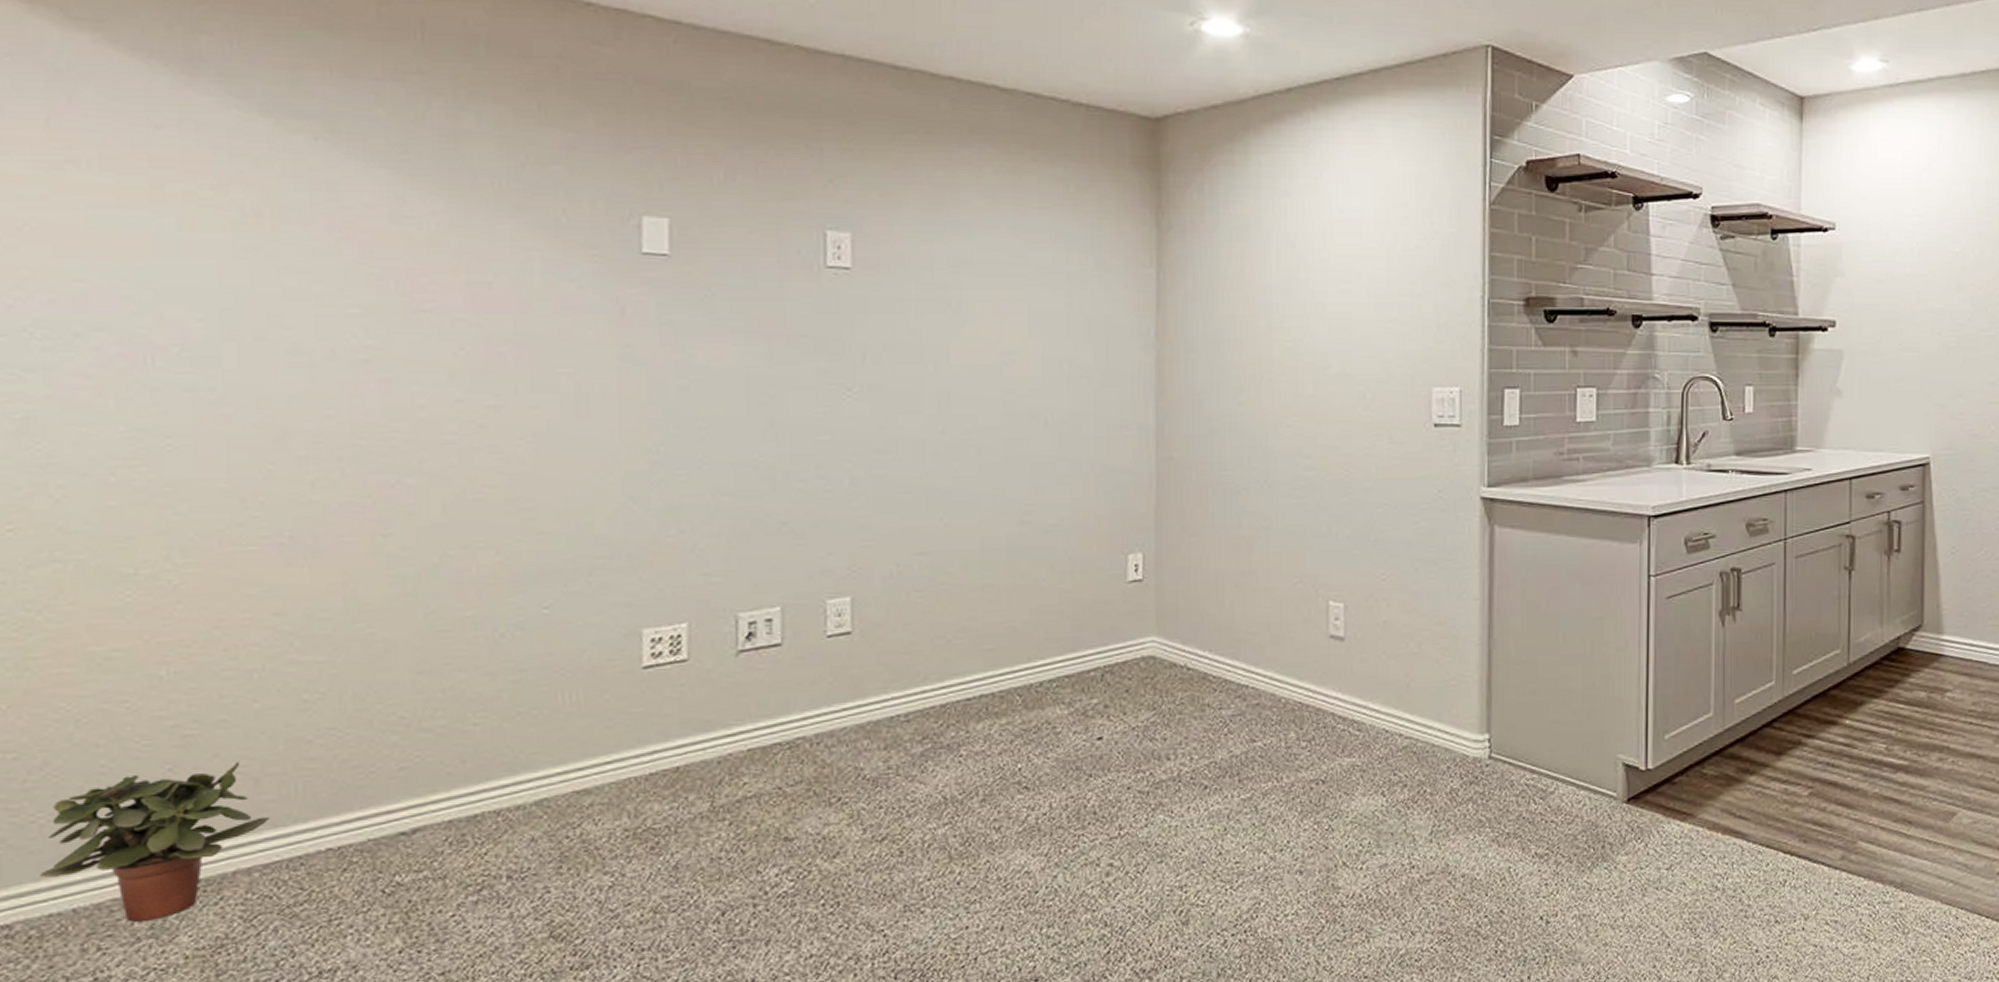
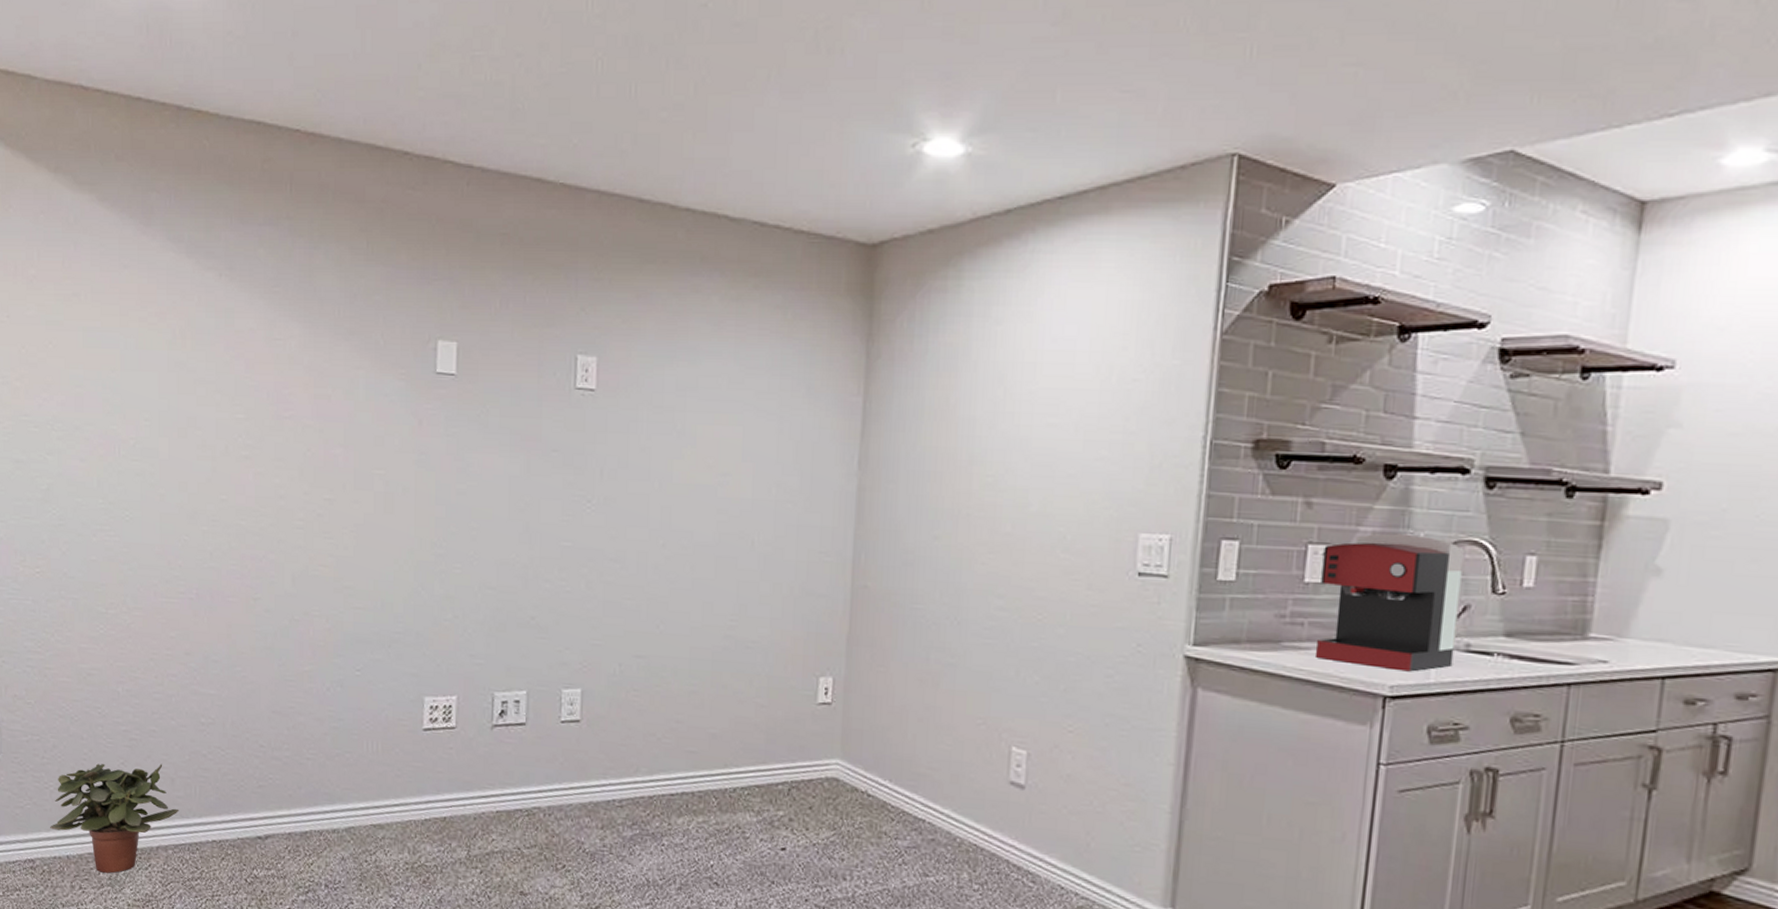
coffee maker: none [1590,374,1699,493] -> present [1316,533,1464,672]

